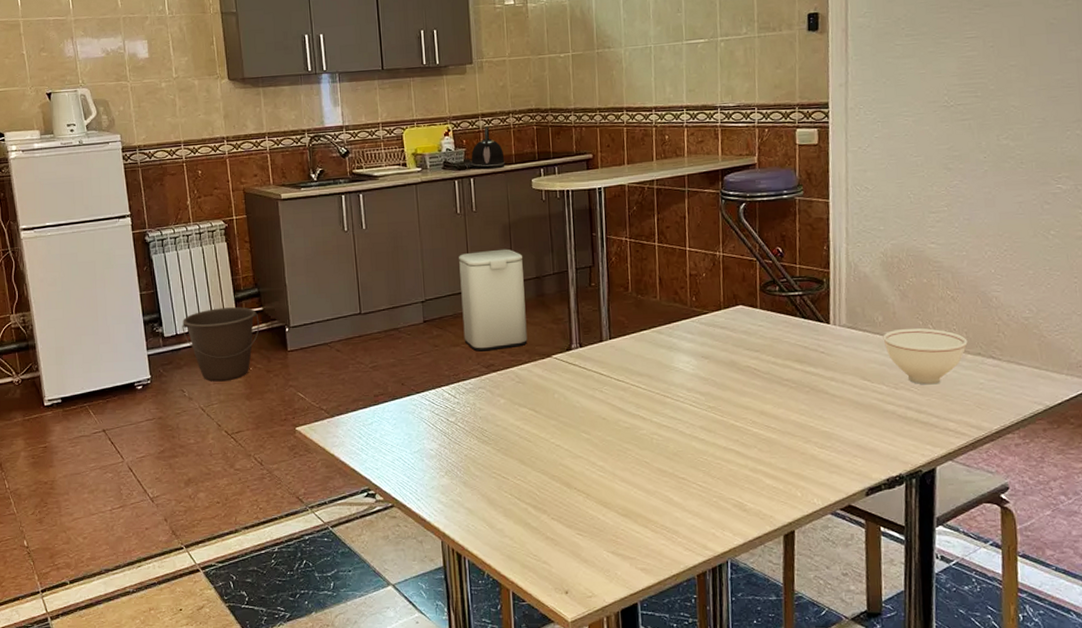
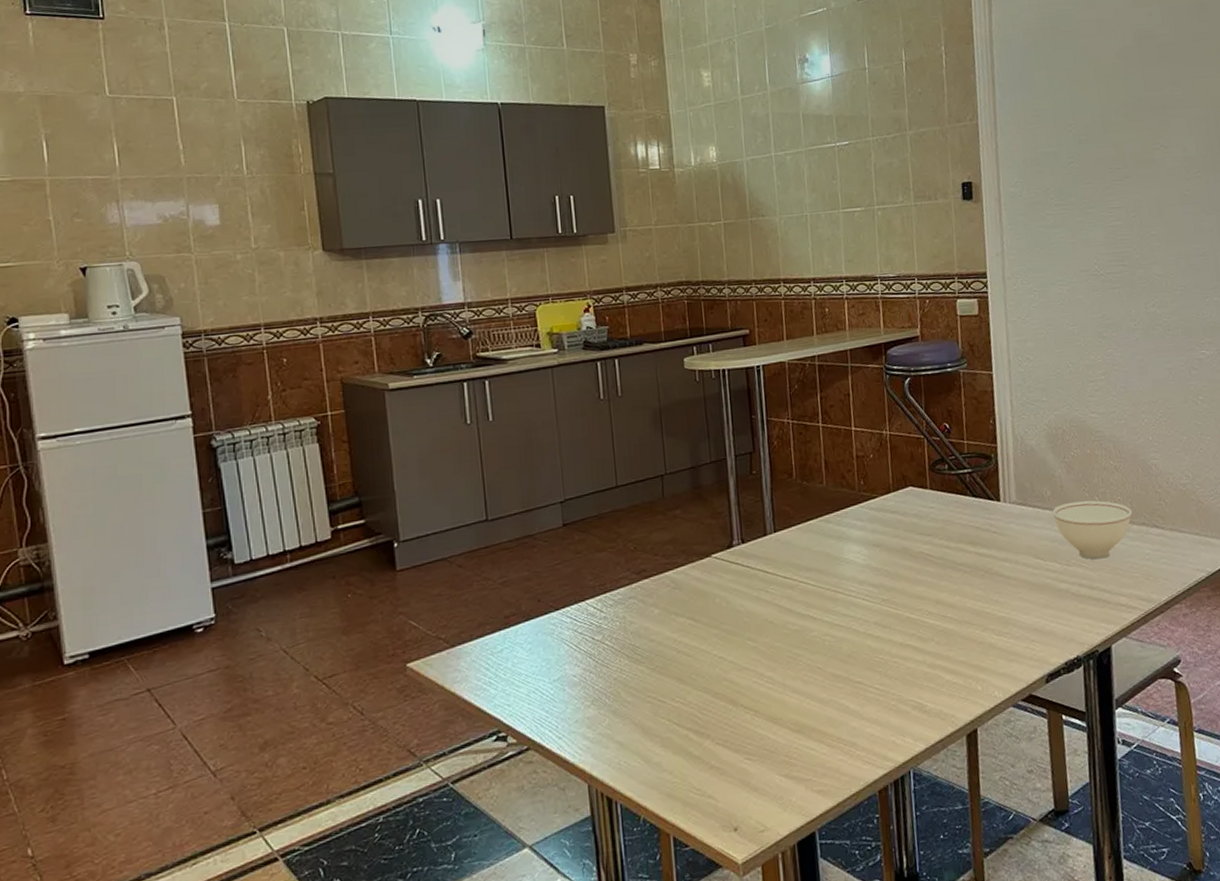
bucket: present [182,307,260,382] -> none [258,520,361,615]
pedal bin: present [459,249,528,352] -> none [603,437,683,556]
kettle: present [470,126,505,170] -> none [614,301,654,350]

